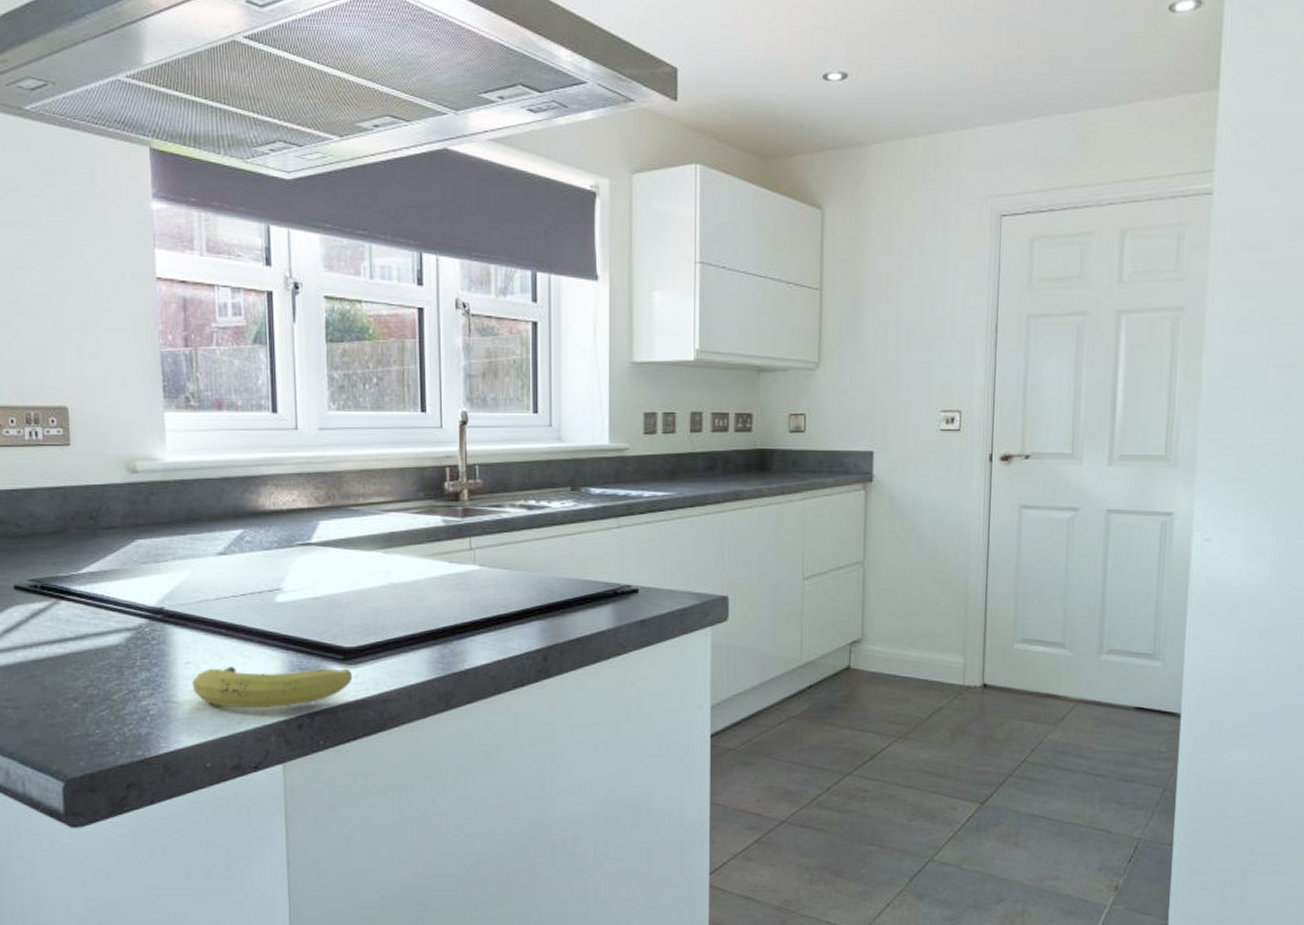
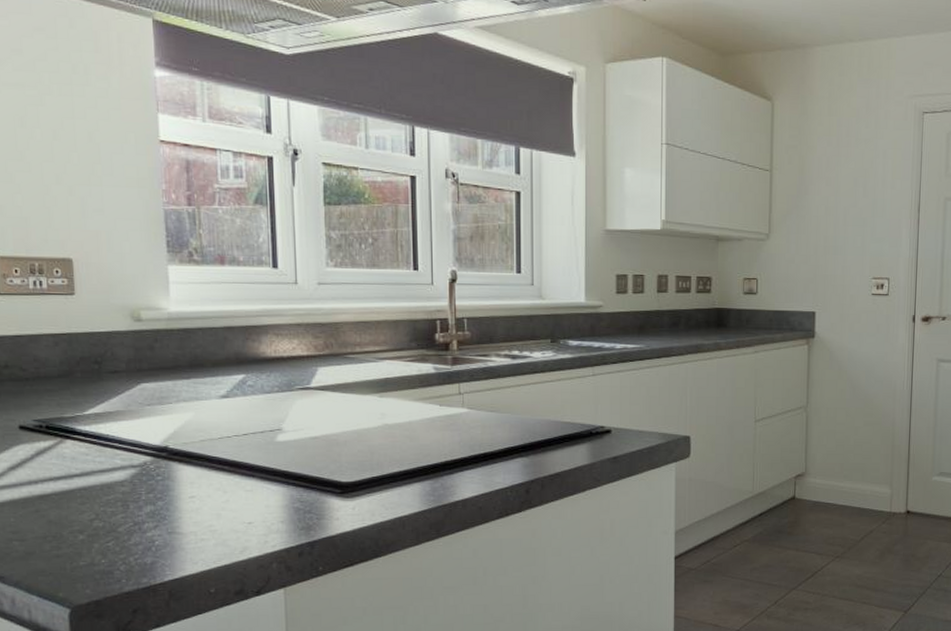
fruit: present [192,667,353,709] -> none [196,500,350,538]

